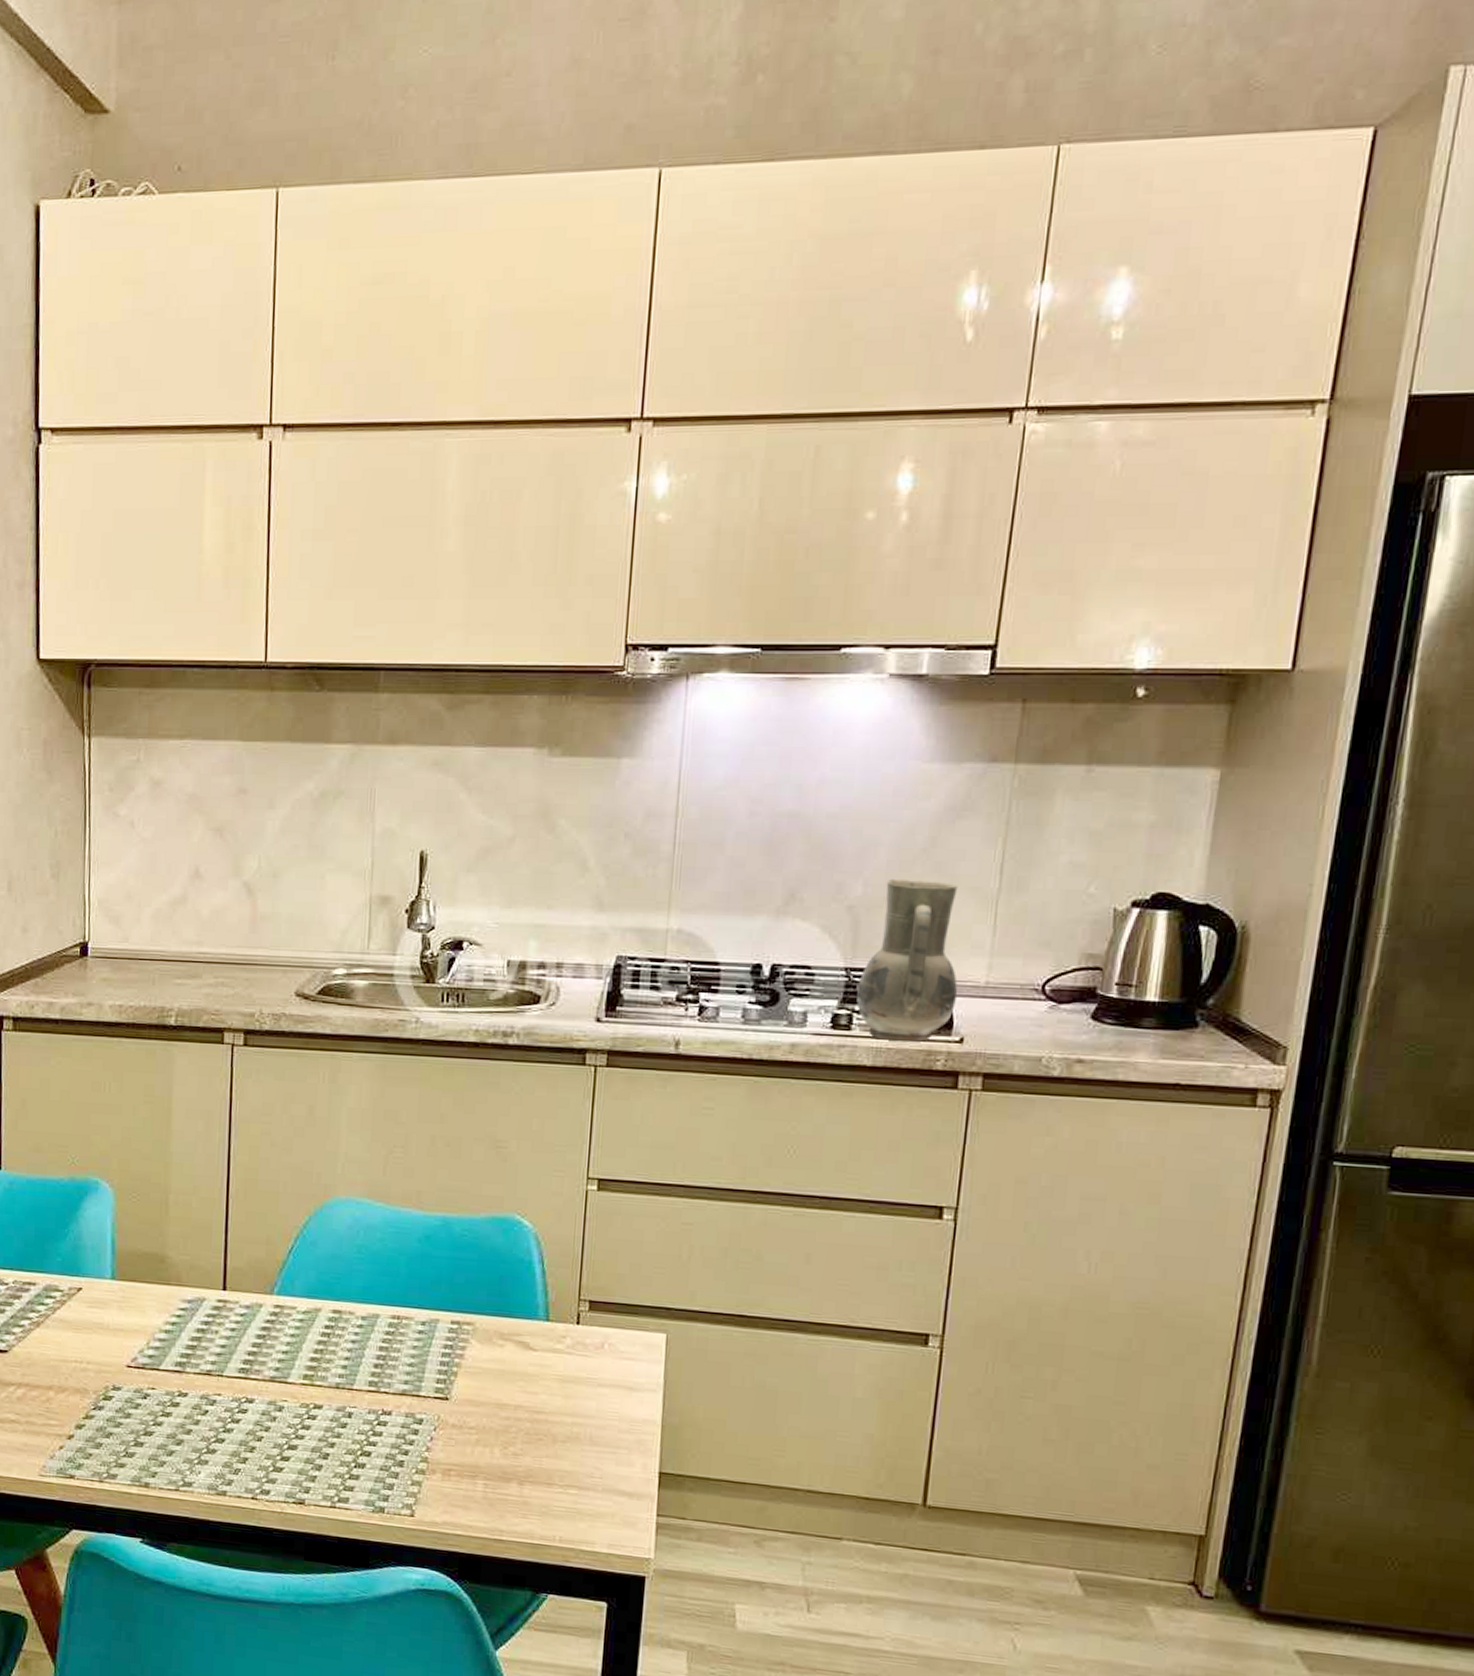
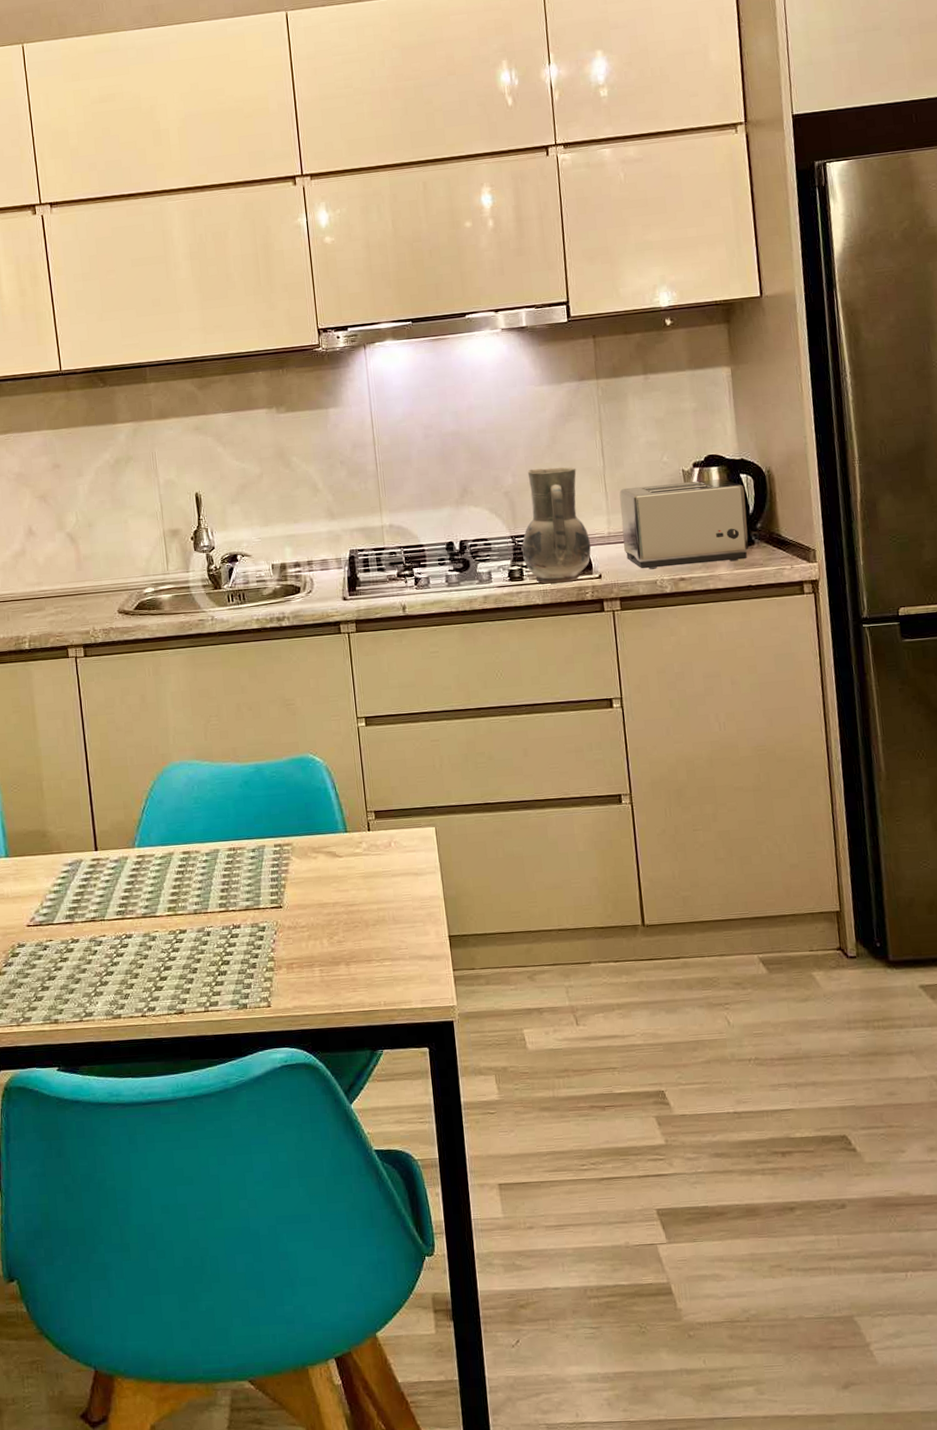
toaster: none [1003,922,1202,1047] -> present [619,478,749,569]

